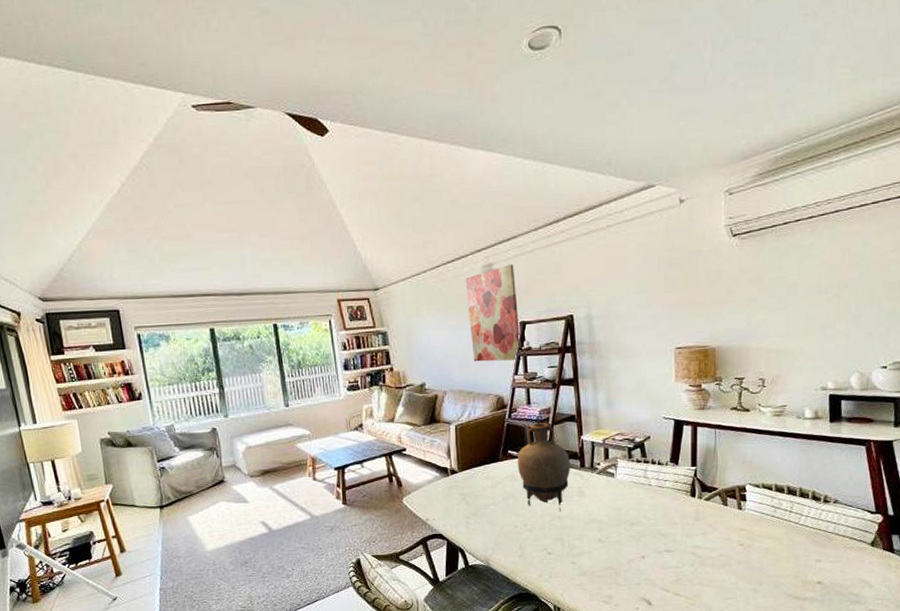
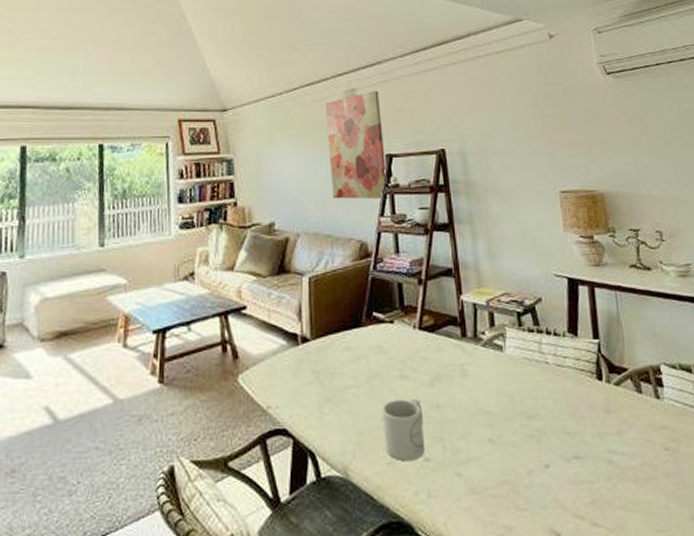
mug: none [515,513,549,555] -> present [382,399,426,462]
vase: present [517,423,571,512] -> none [384,277,450,398]

